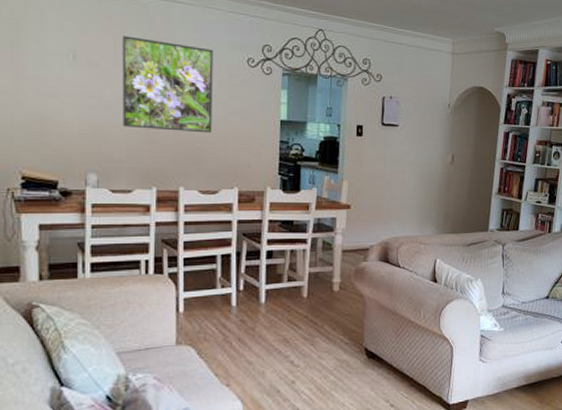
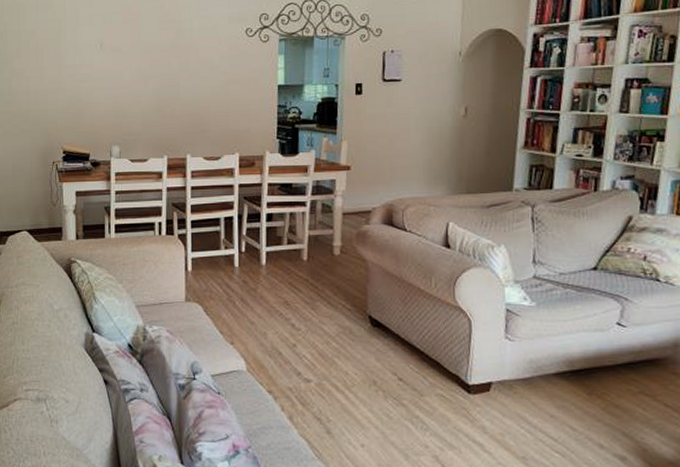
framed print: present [122,36,213,133] -> none [138,22,215,103]

